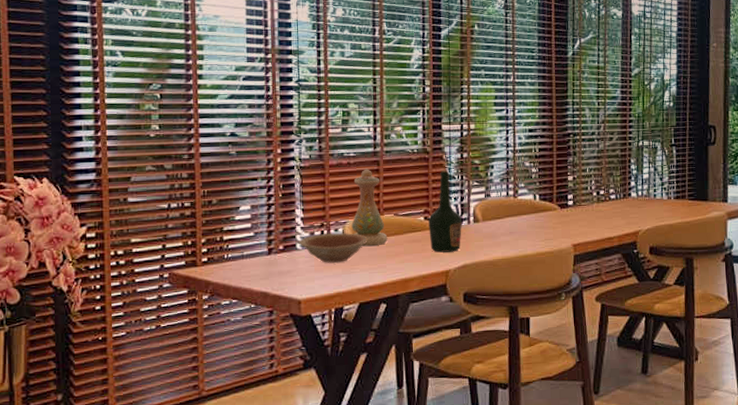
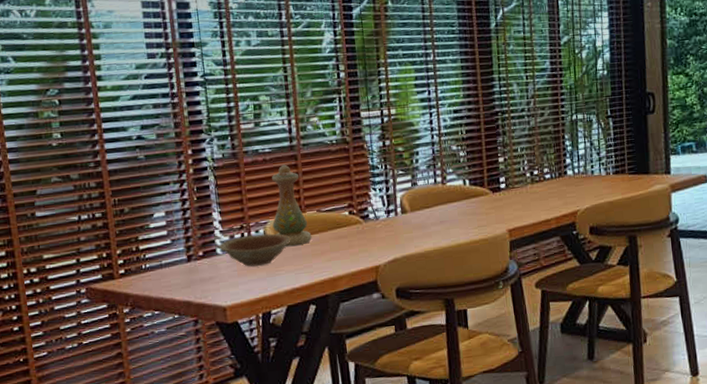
bottle: present [428,170,463,253] -> none [353,160,390,248]

